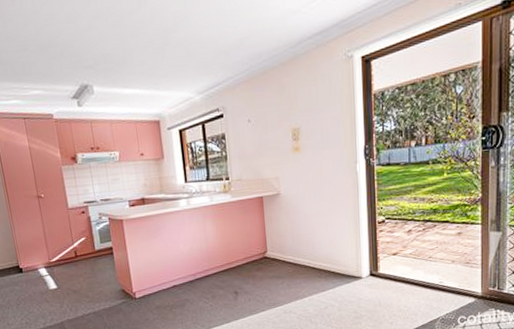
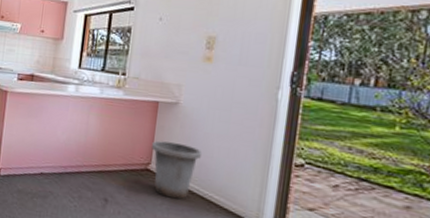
trash can: none [265,228,306,276] -> present [152,140,202,200]

